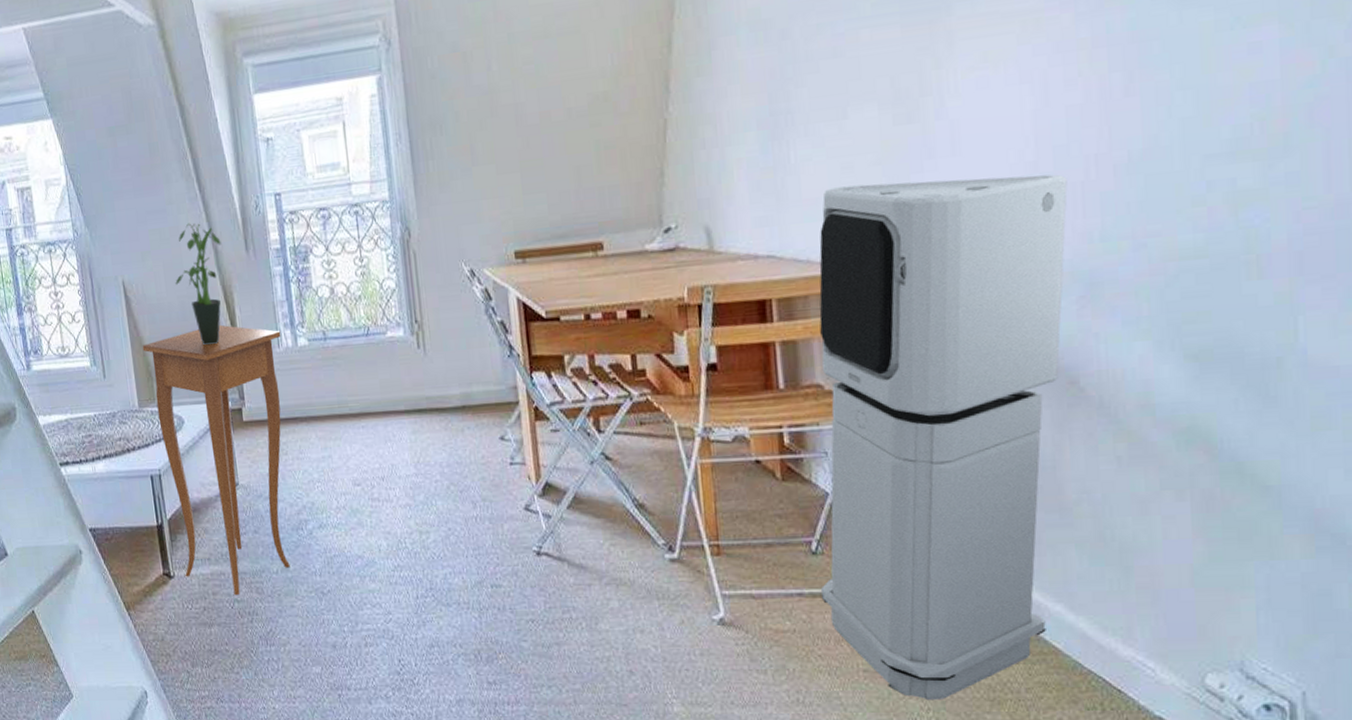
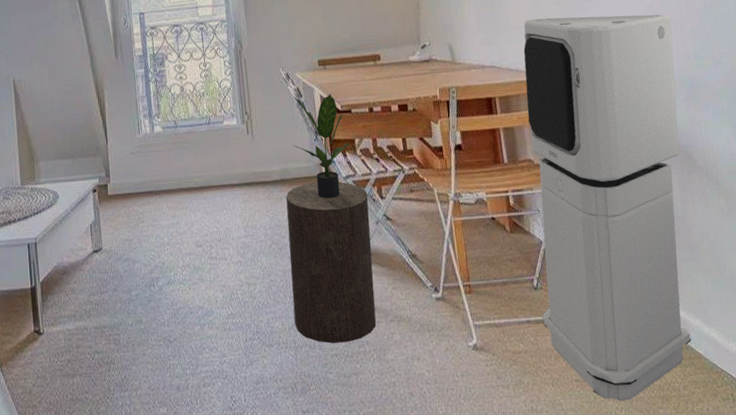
side table: present [142,324,290,596] -> none [27,115,143,348]
potted plant: present [175,223,222,346] -> none [57,34,96,133]
stool: none [468,410,587,607] -> present [286,182,377,344]
potted plant: none [478,295,557,431] -> present [292,93,350,199]

